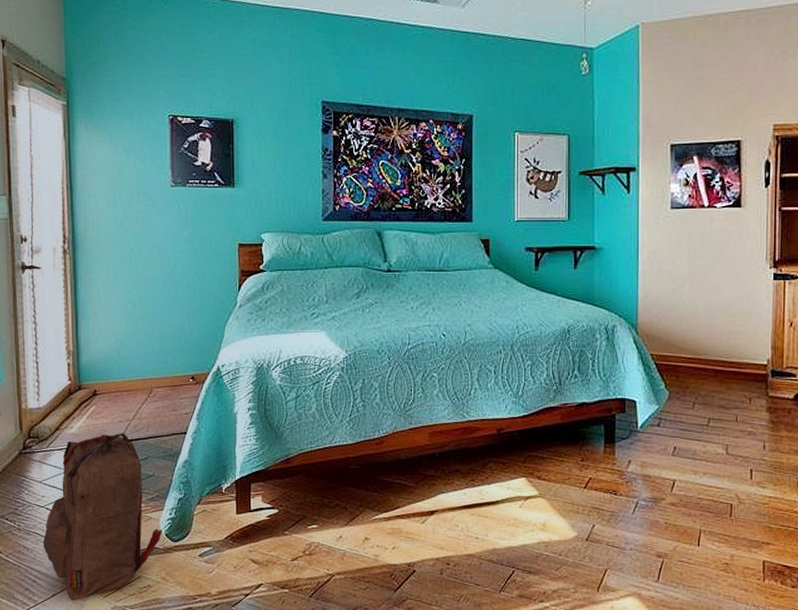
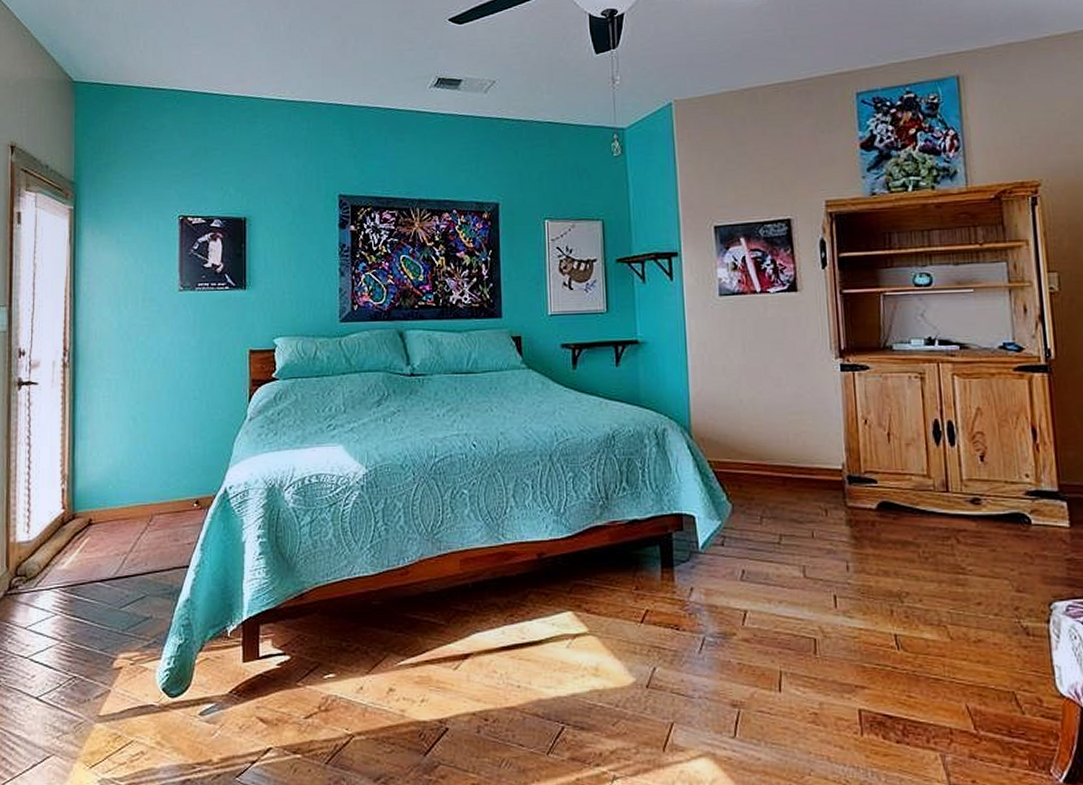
backpack: present [43,433,162,601] -> none [25,568,159,773]

